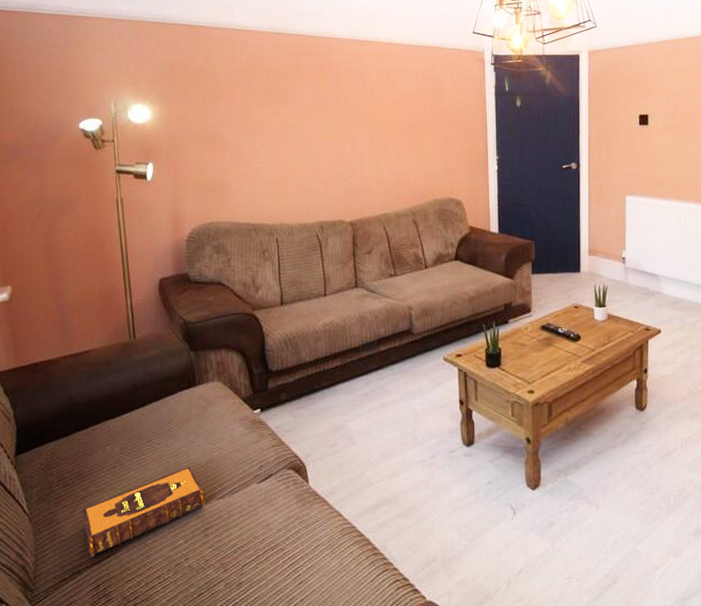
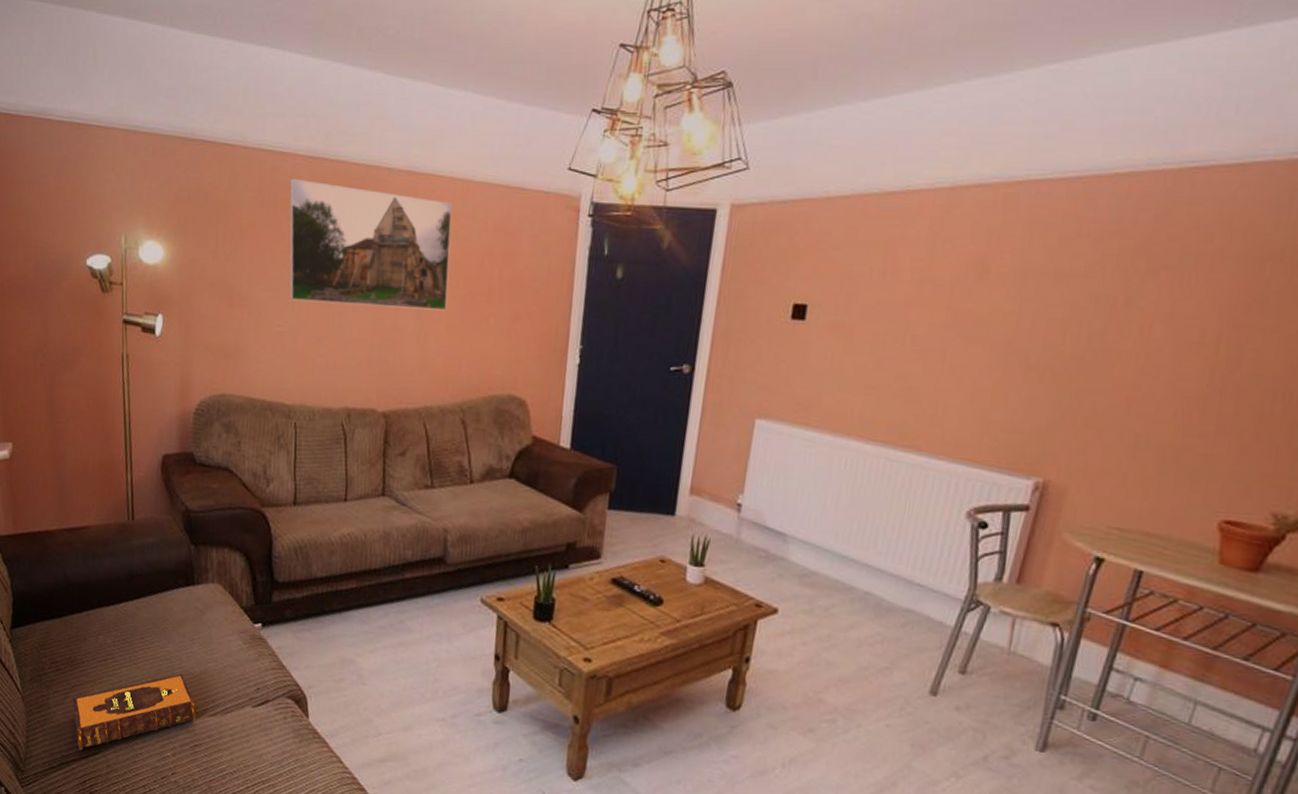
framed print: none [257,49,393,143] -> present [289,178,453,311]

